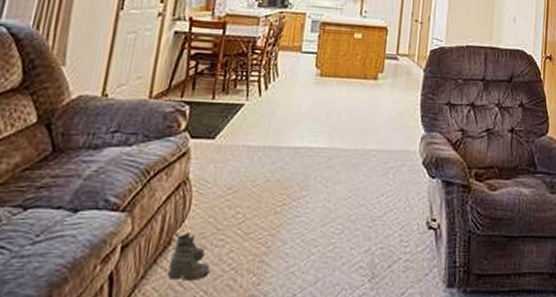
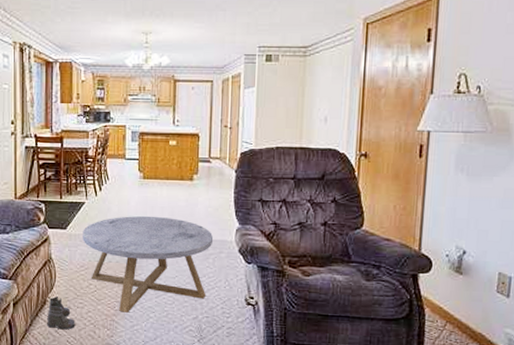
coffee table: none [235,121,395,249] -> present [83,215,213,313]

